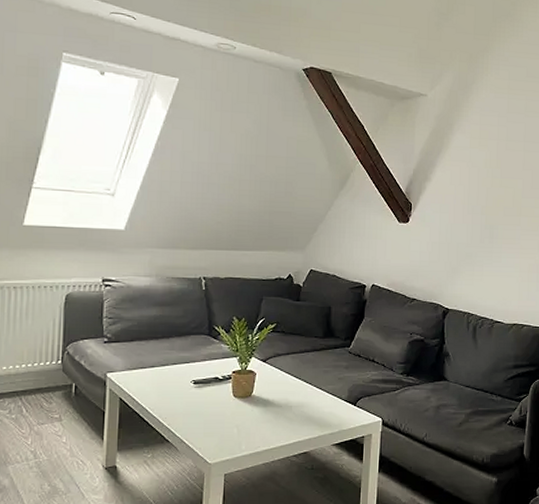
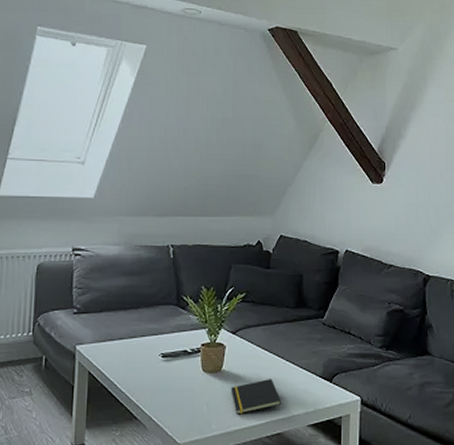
notepad: none [260,403,309,436] -> present [230,379,282,415]

